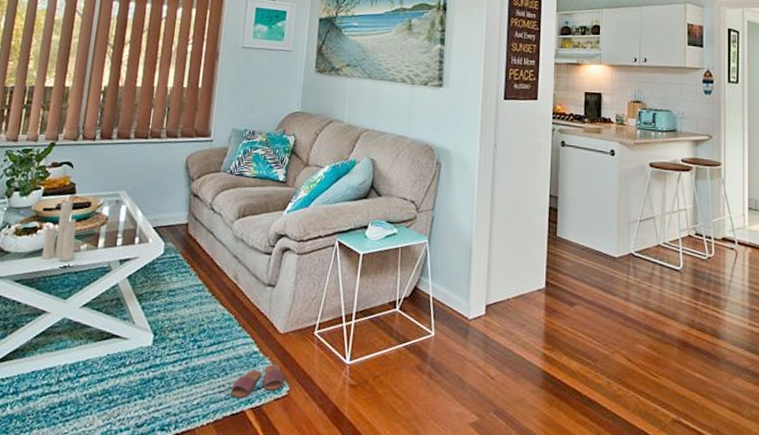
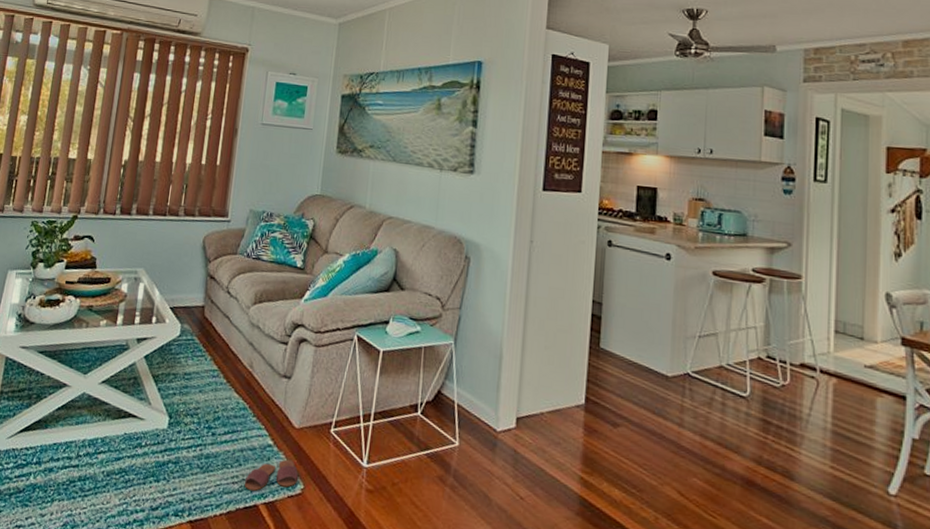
candle: present [40,196,77,262] -> none [62,270,97,337]

